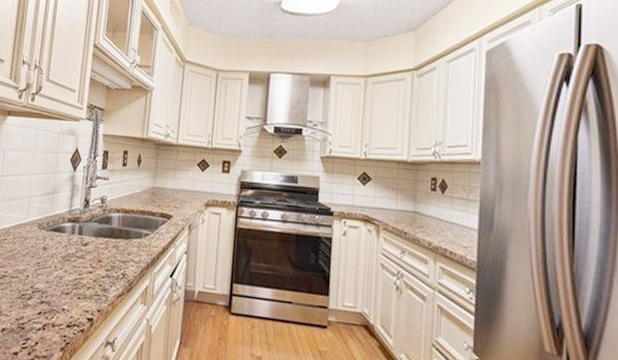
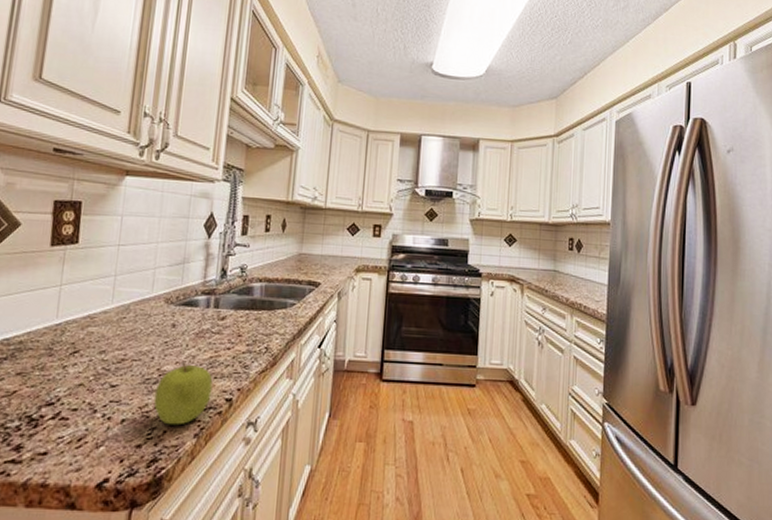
fruit: none [28,282,77,338] -> present [153,362,213,425]

